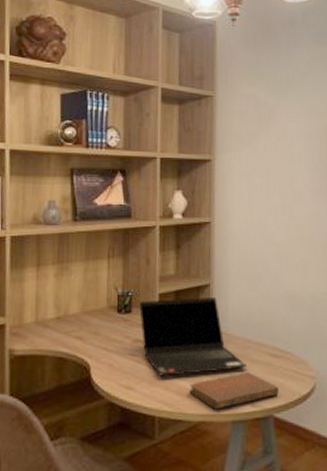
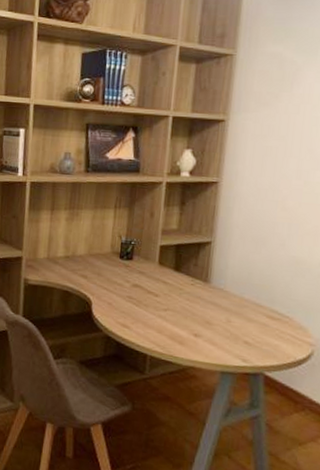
laptop computer: present [139,298,246,376] -> none [140,250,241,325]
notebook: present [189,372,279,410] -> none [181,329,273,359]

